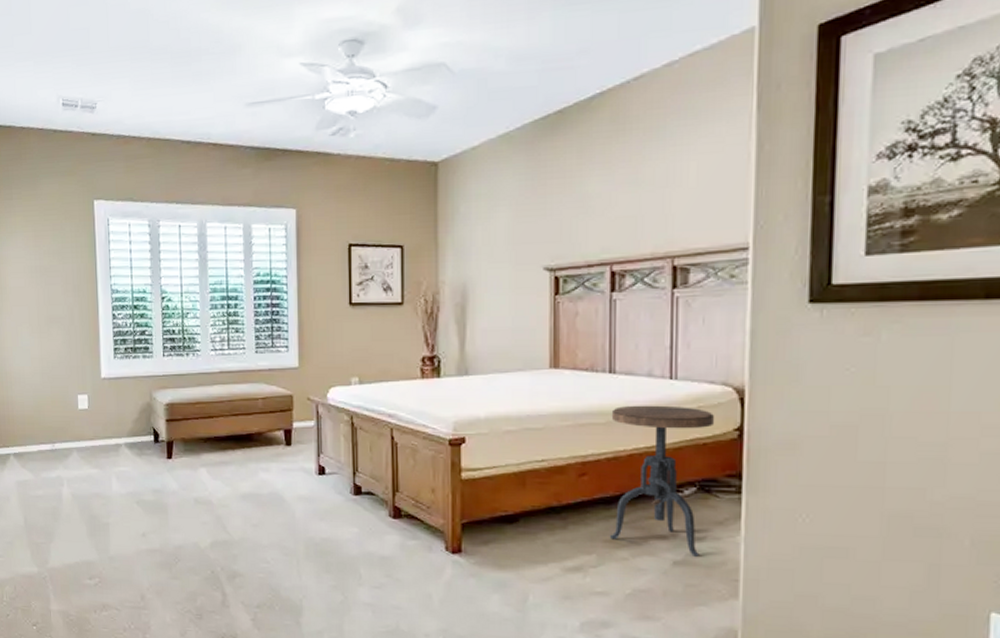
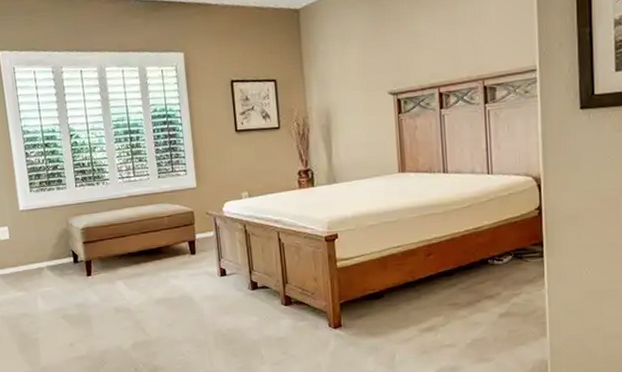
side table: present [609,405,715,557] -> none [447,194,522,309]

